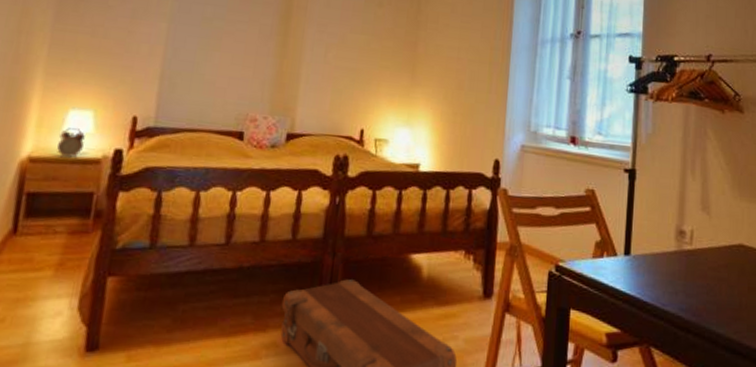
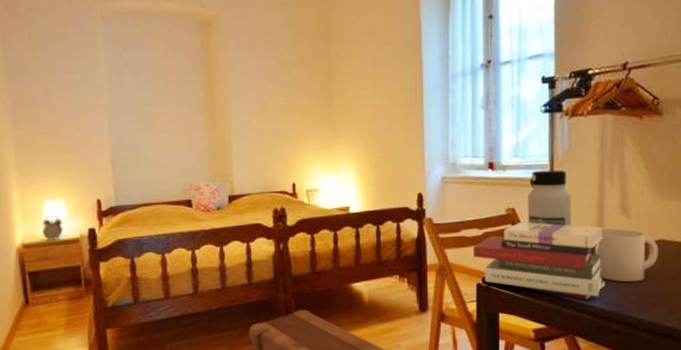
books: none [547,205,685,304] -> present [472,221,606,300]
water bottle: none [607,152,653,217] -> present [527,170,571,226]
mug: none [676,224,738,290] -> present [596,228,658,282]

